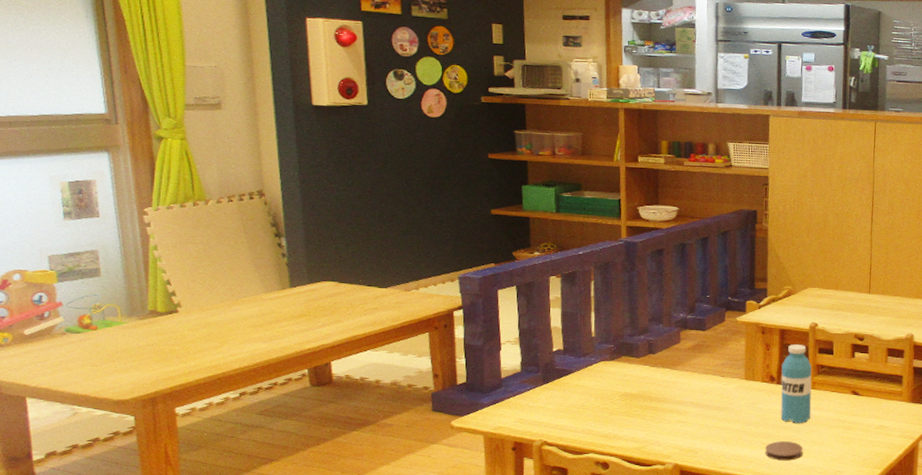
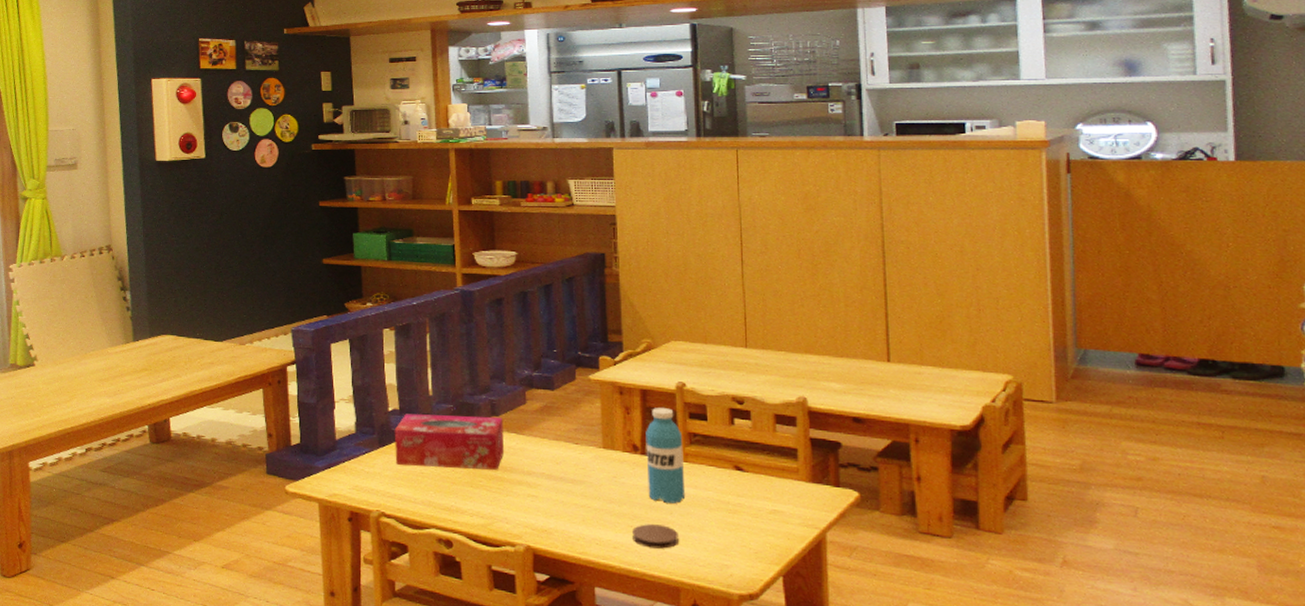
tissue box: none [557,353,659,401] -> present [394,414,505,470]

